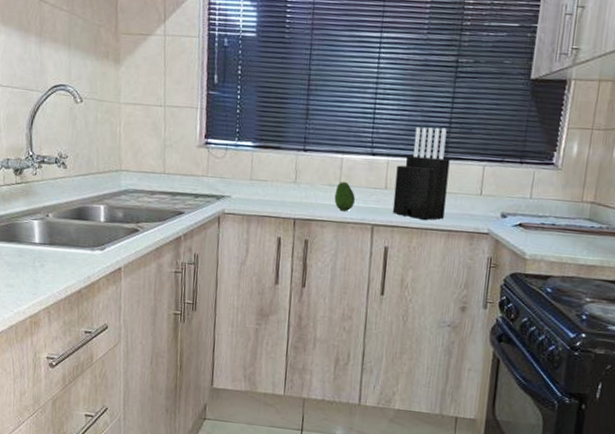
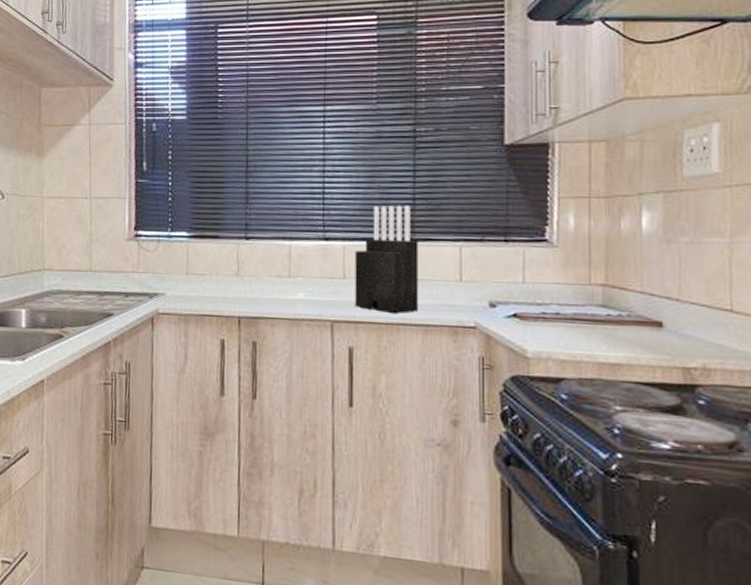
fruit: present [334,181,355,212] -> none [284,271,308,307]

